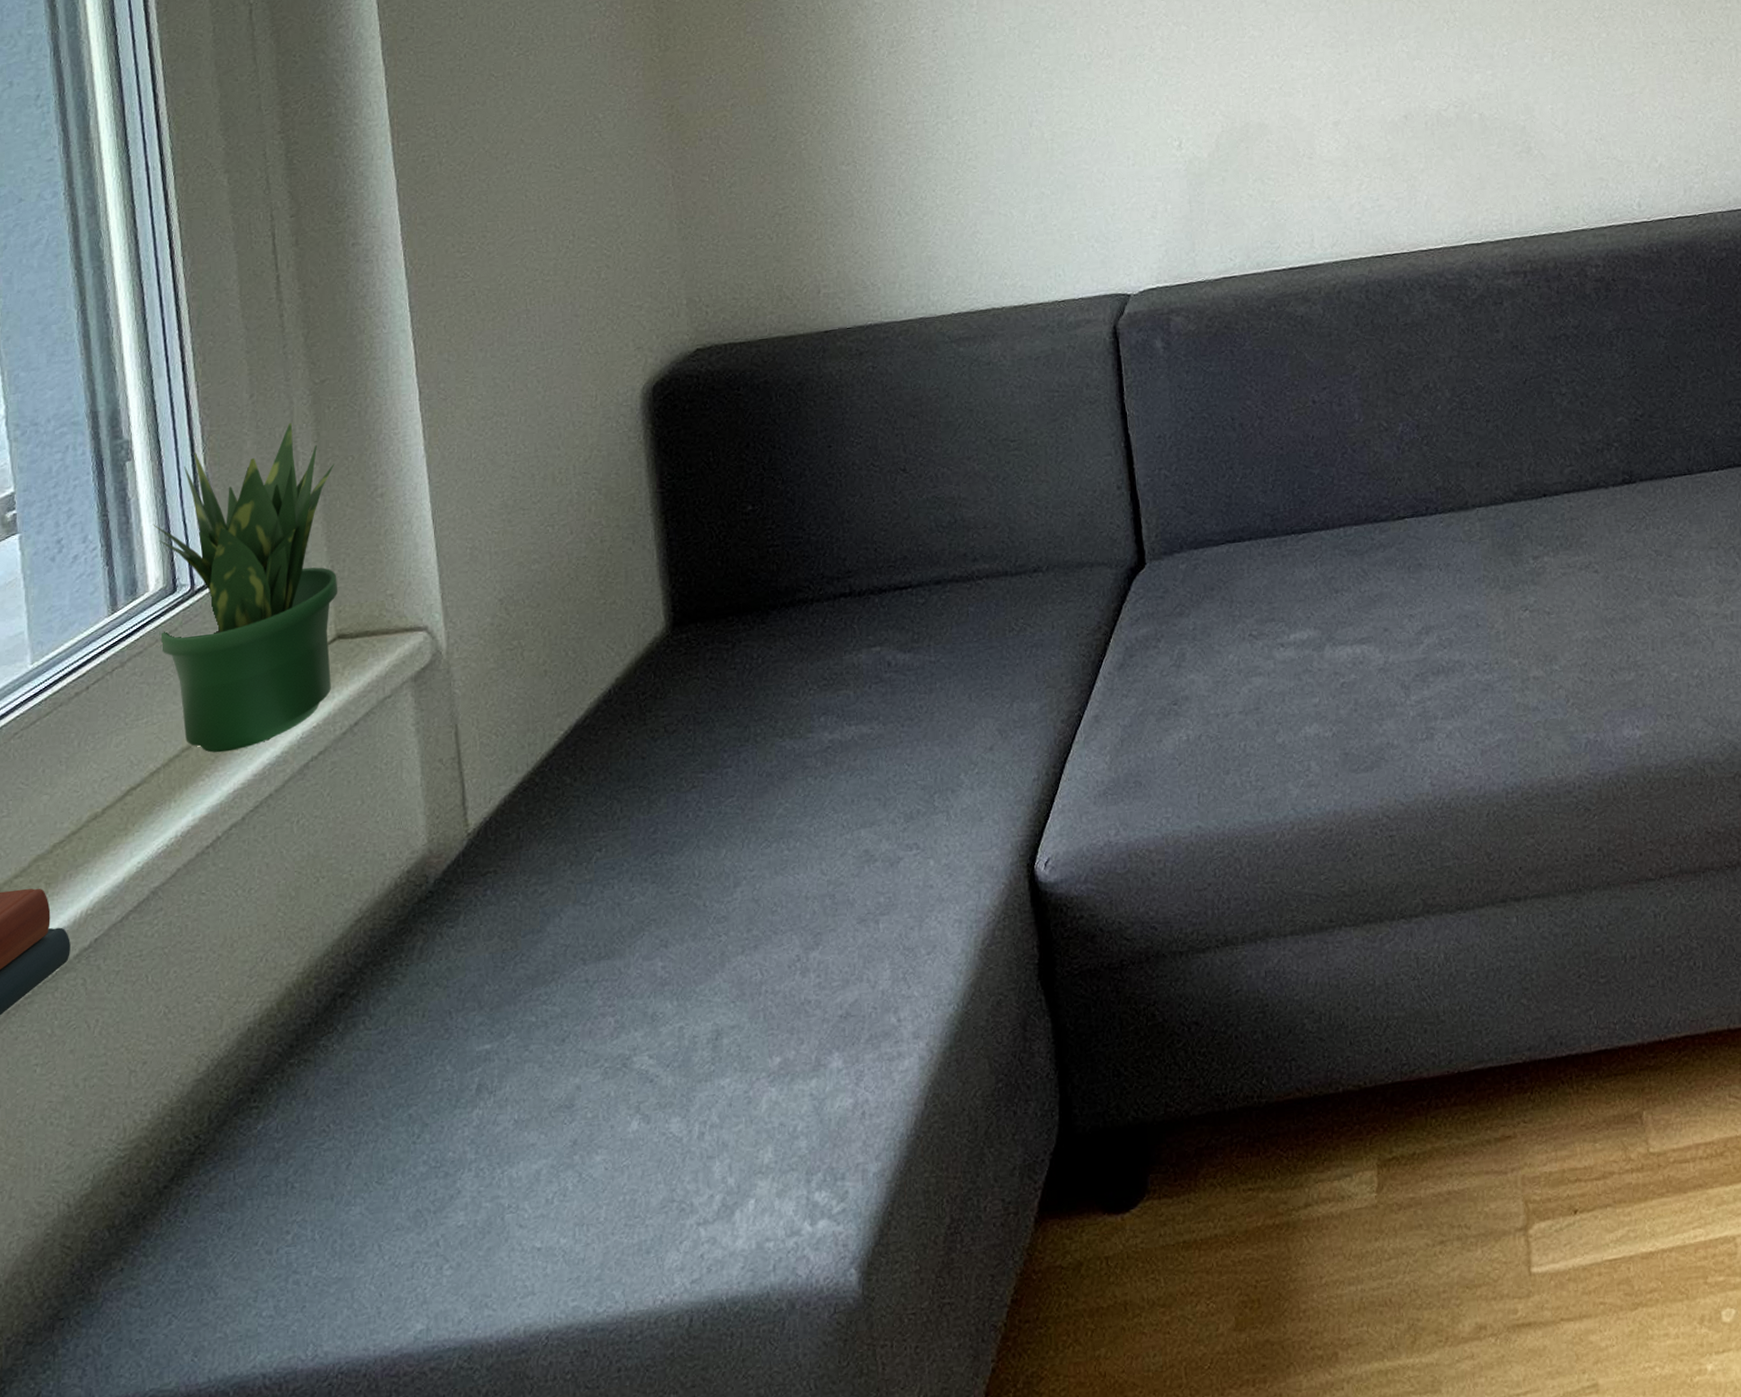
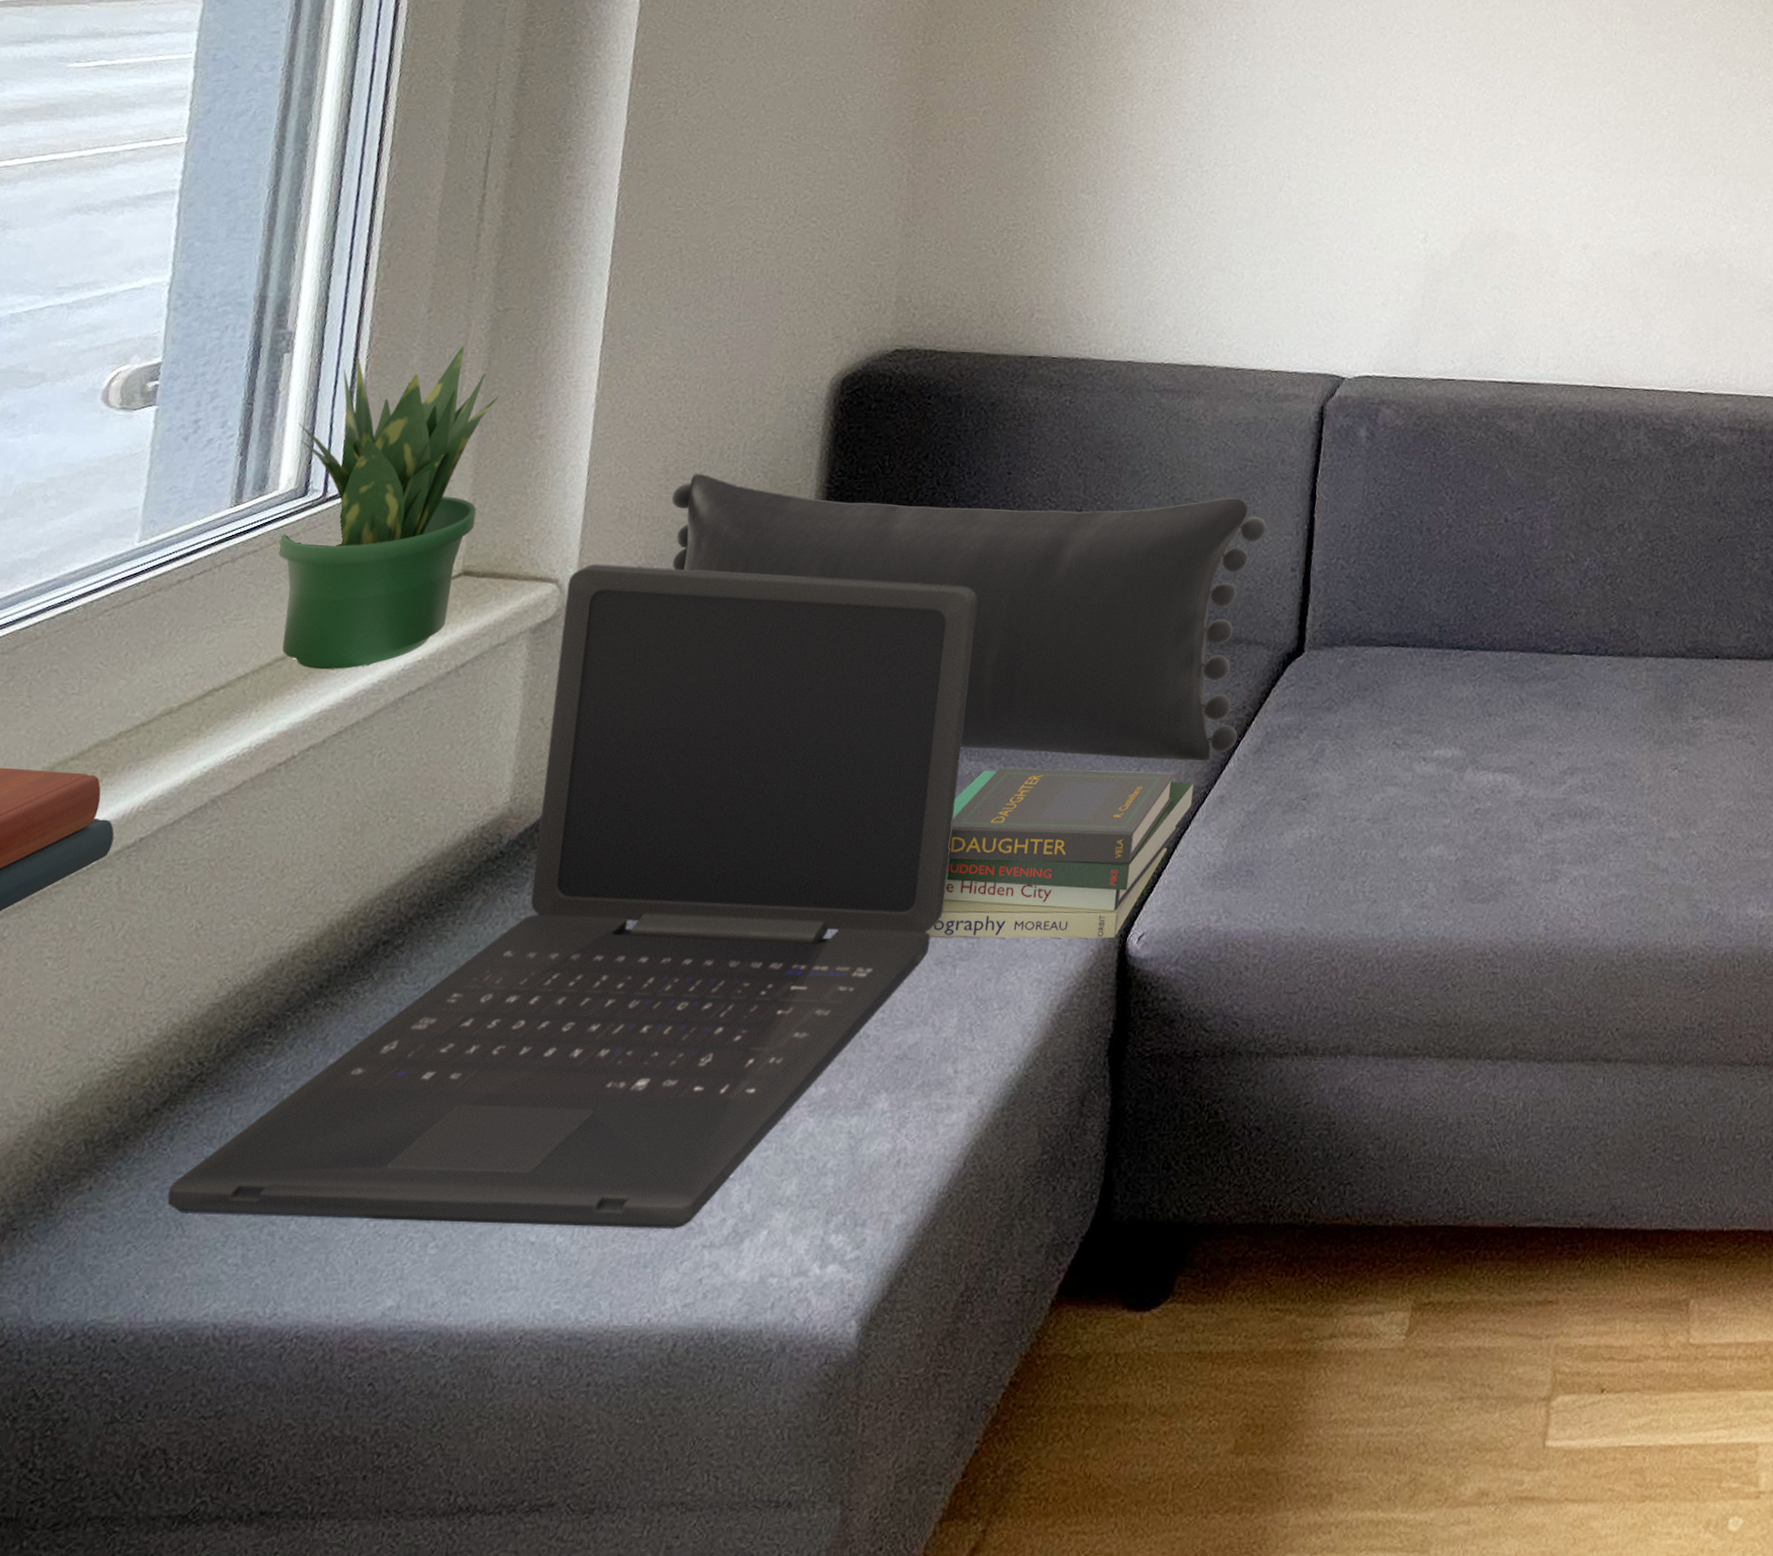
laptop: none [193,562,855,1278] -> present [167,564,977,1229]
pillow: none [516,429,1100,716] -> present [671,473,1267,762]
books: none [842,702,1069,900] -> present [925,768,1194,939]

